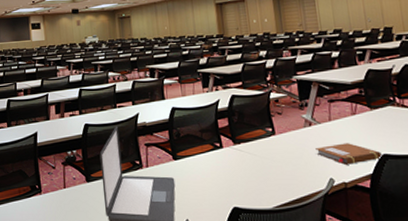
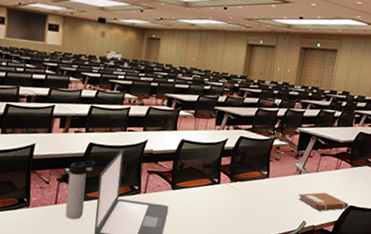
thermos bottle: none [71,140,94,202] -> present [65,160,95,220]

